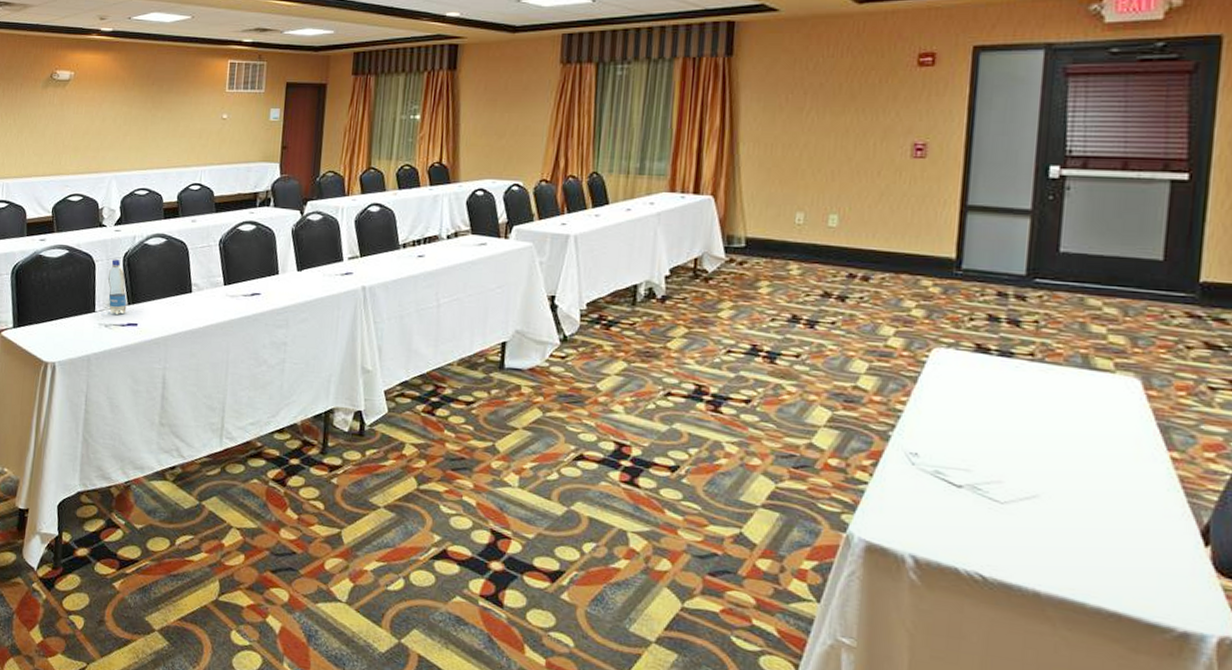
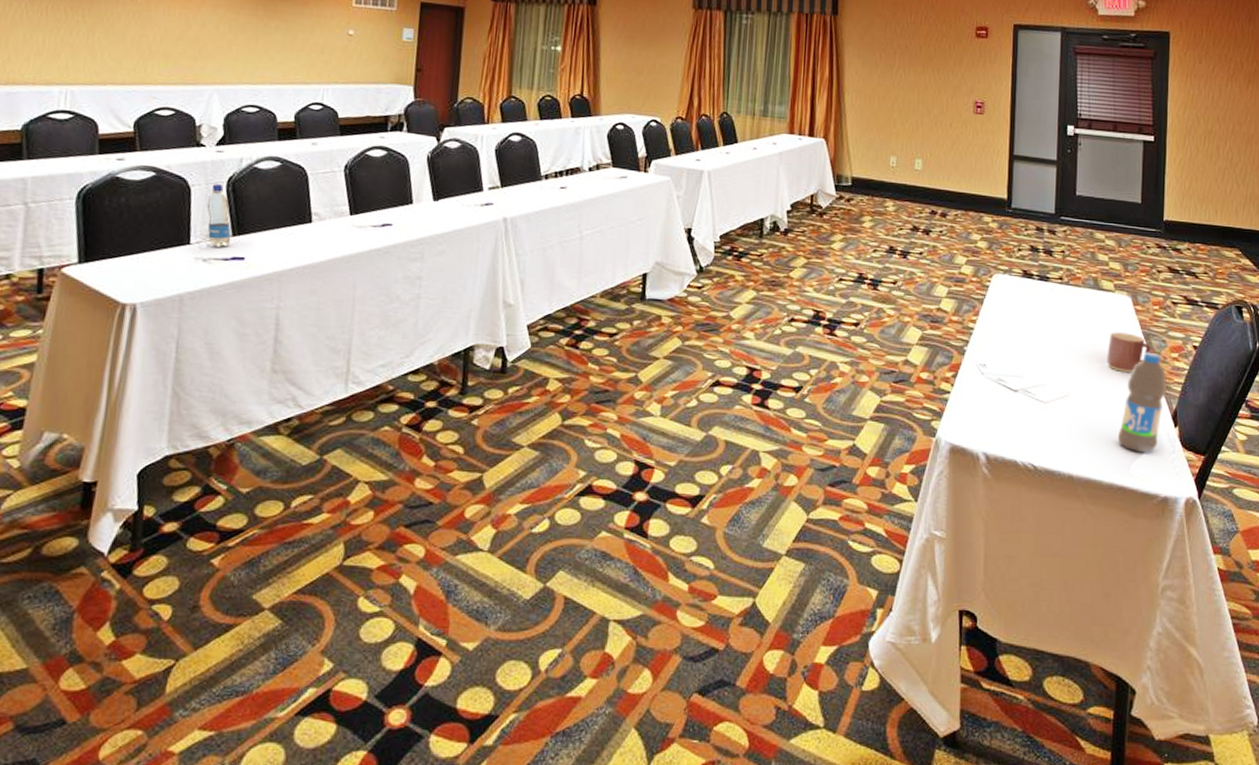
mug: none [1098,422,1171,473] -> present [1107,332,1151,372]
water bottle: none [1110,448,1195,576] -> present [1117,351,1167,453]

